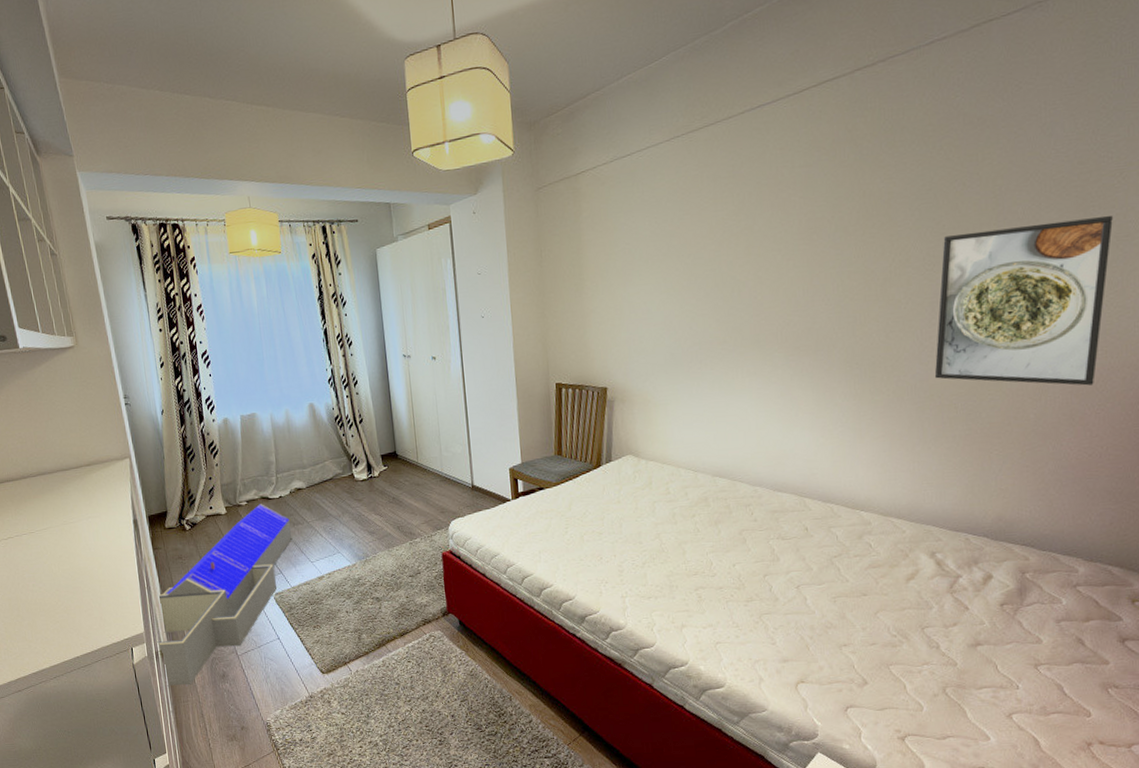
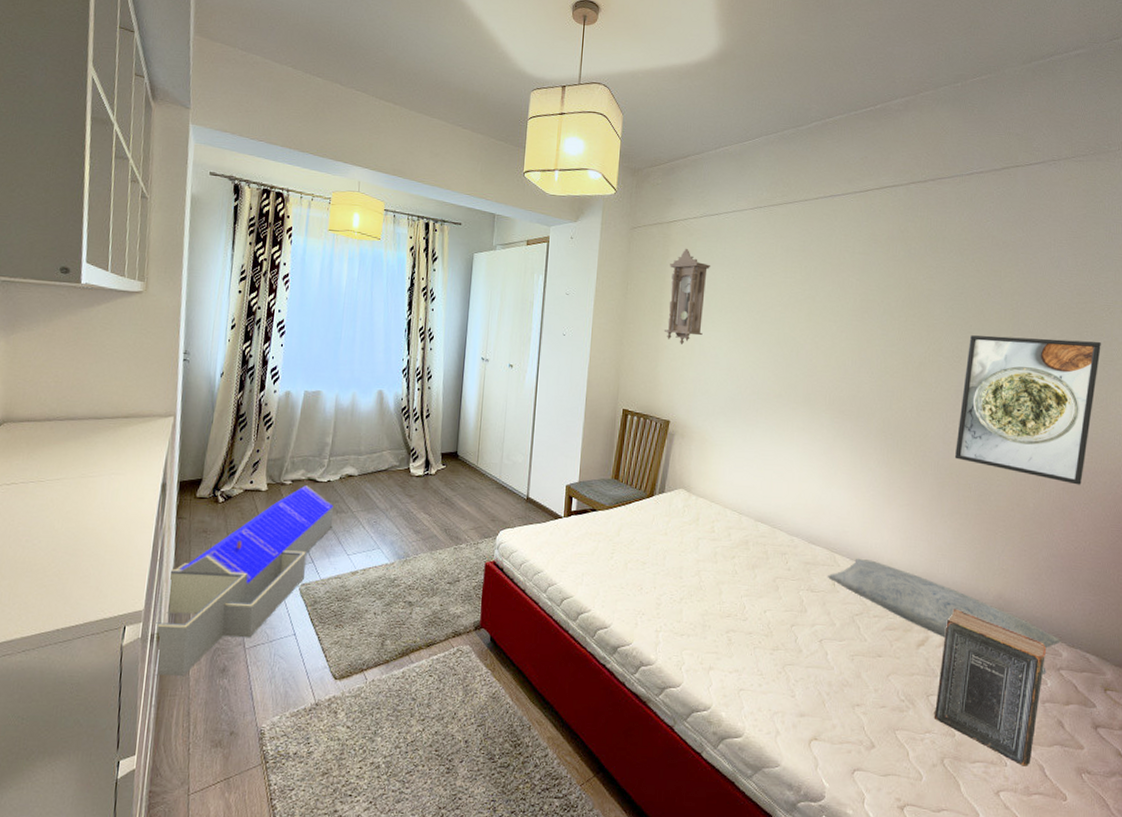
pendulum clock: none [584,199,630,305] -> present [663,248,710,344]
pillow: none [799,499,1075,593] -> present [828,558,1060,674]
book: none [931,537,1059,687] -> present [933,609,1047,767]

